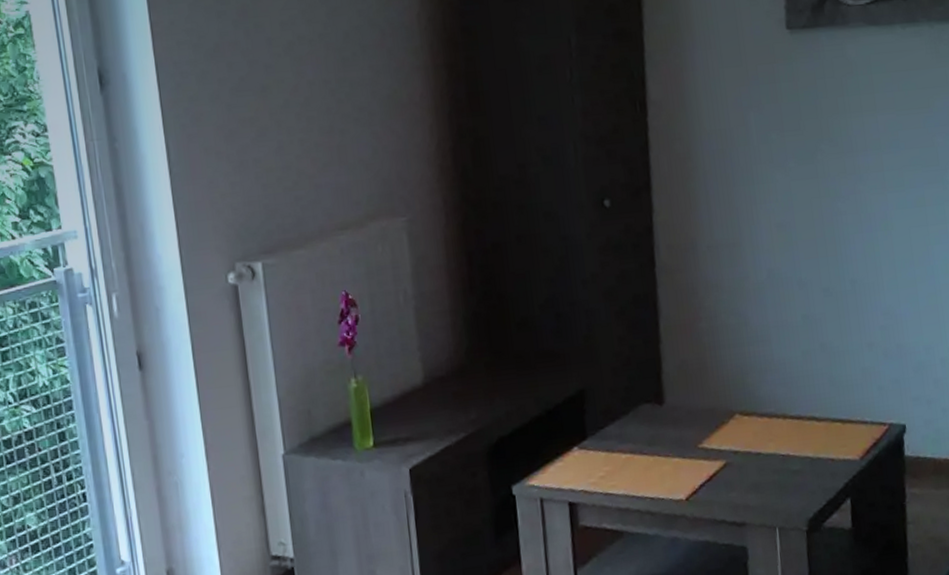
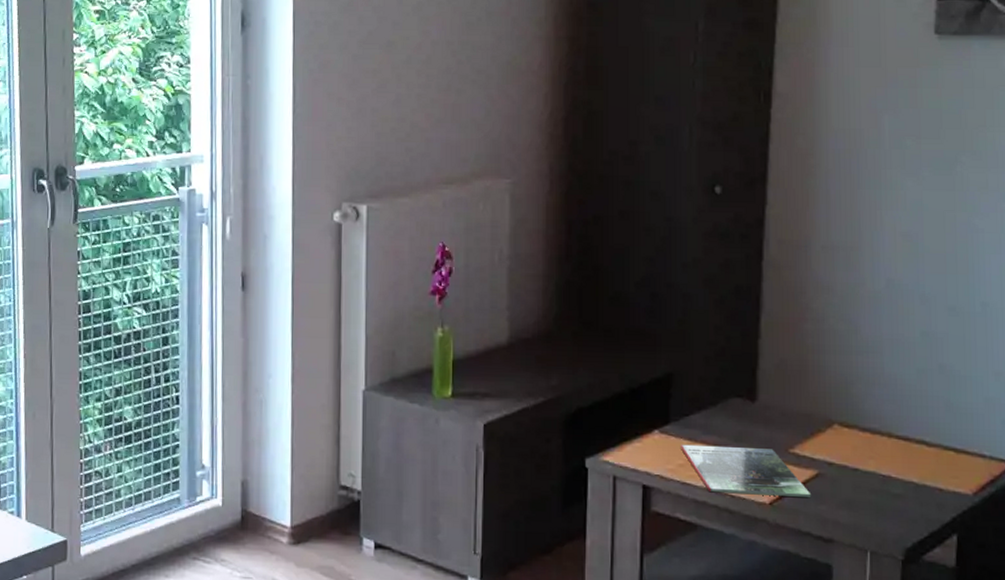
magazine: none [599,447,723,499] -> present [680,444,812,497]

